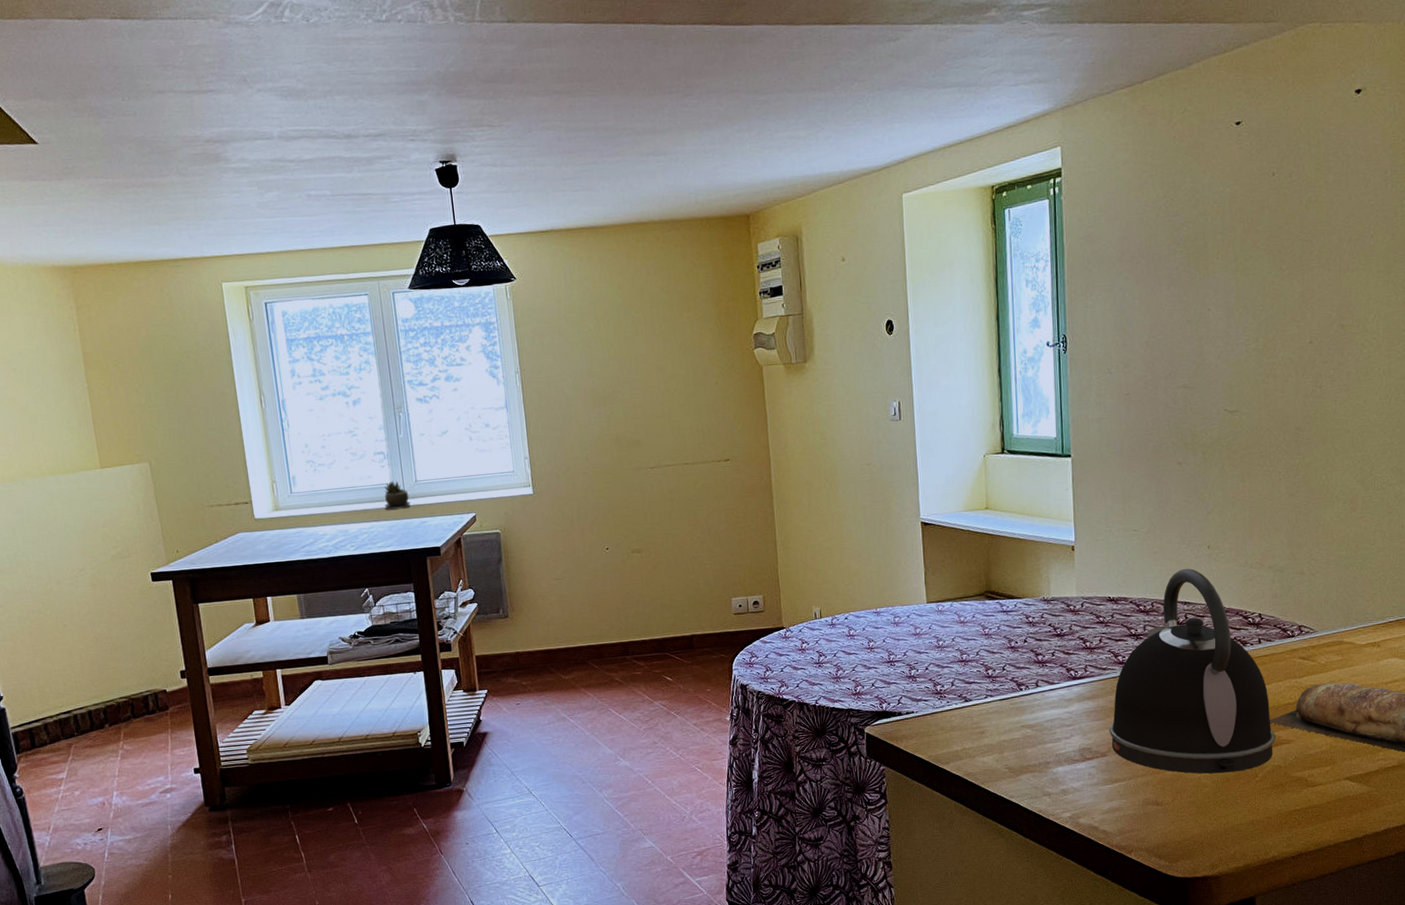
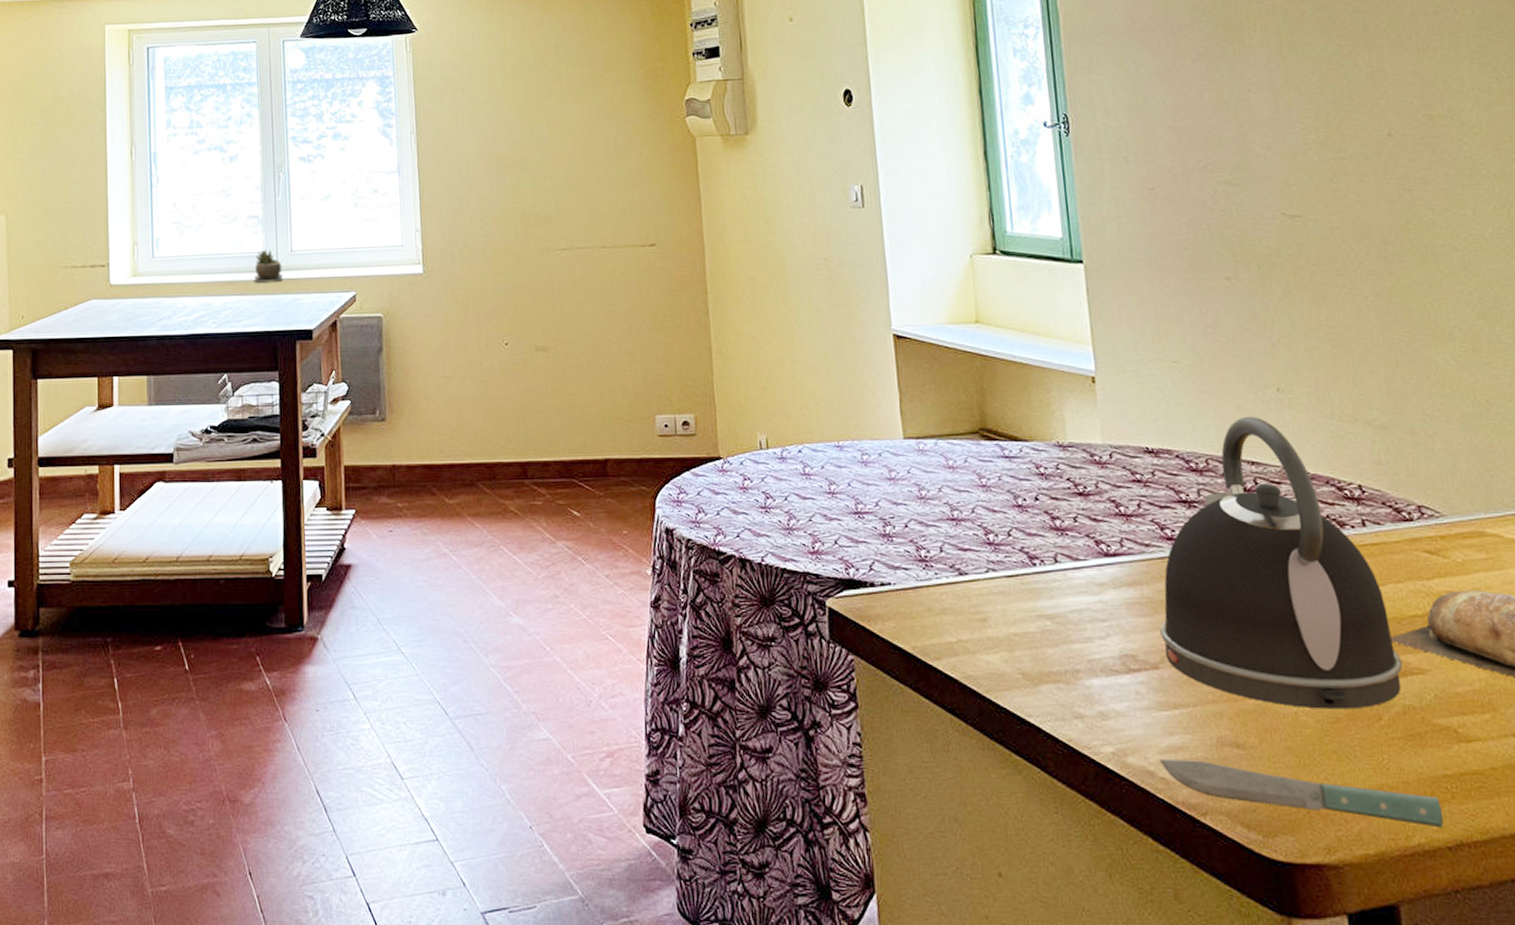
kitchen knife: none [1102,816,1292,845] -> present [1159,758,1444,828]

